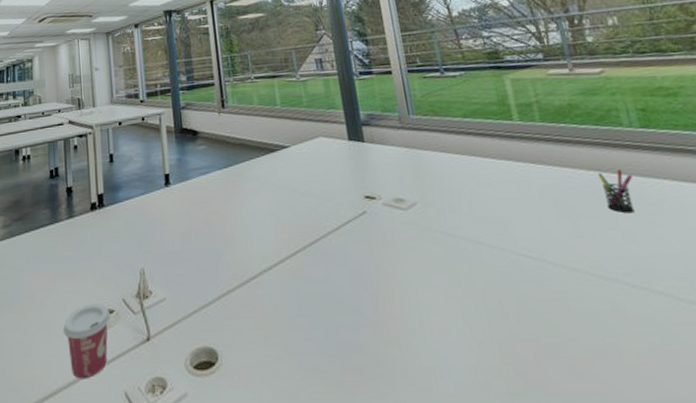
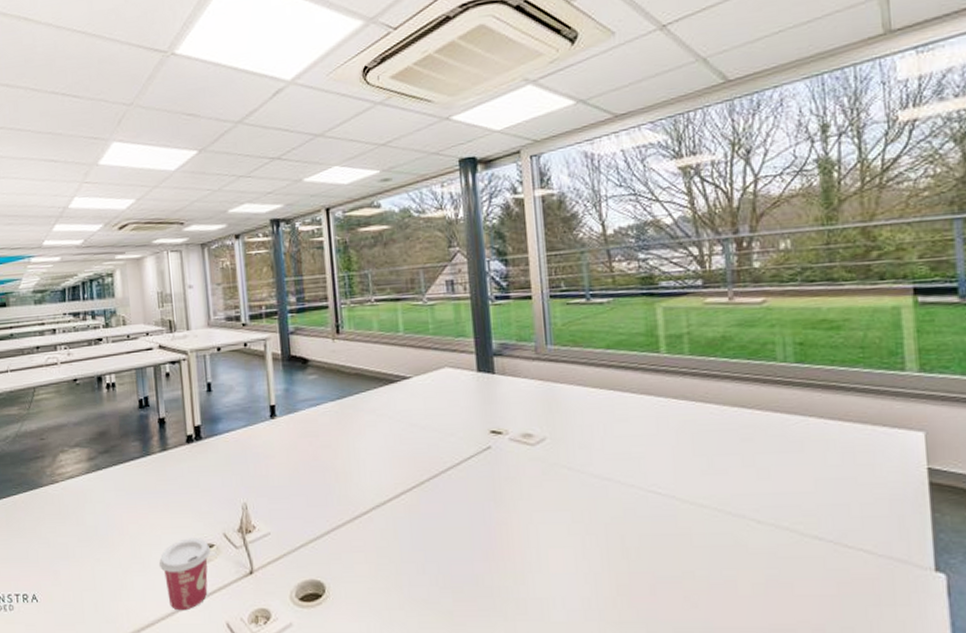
pen holder: present [598,169,635,214] -> none [743,406,778,451]

